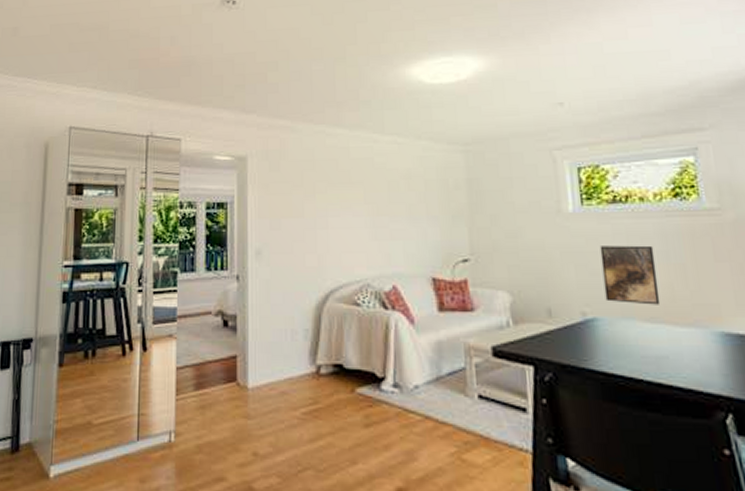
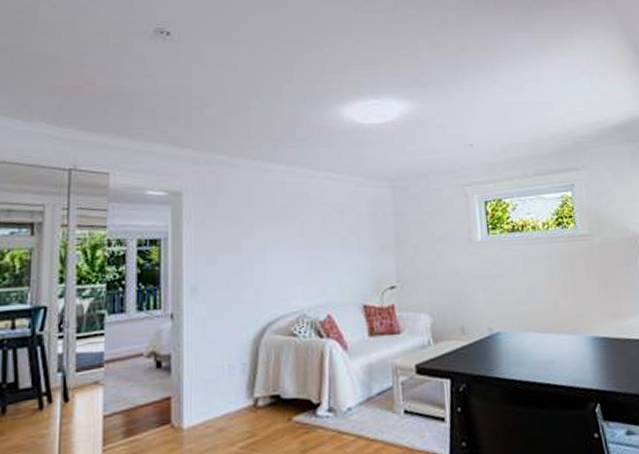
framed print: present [599,245,661,305] -> none [502,267,548,318]

